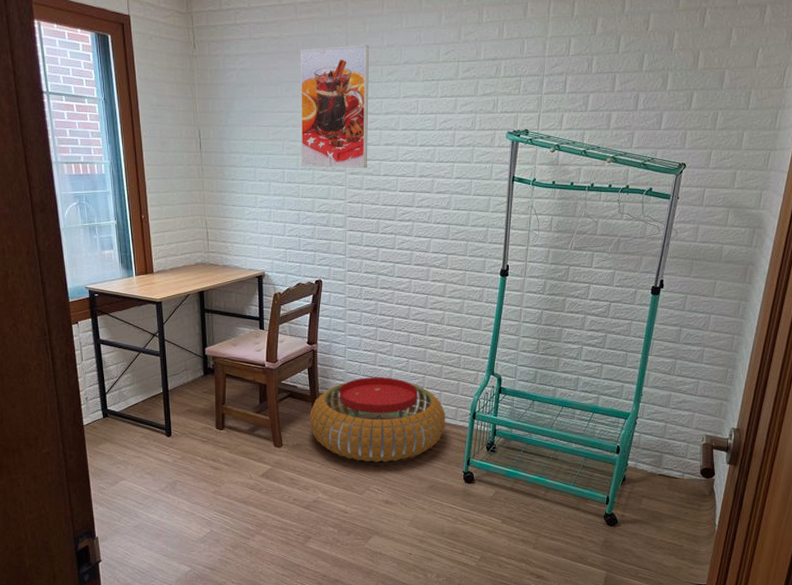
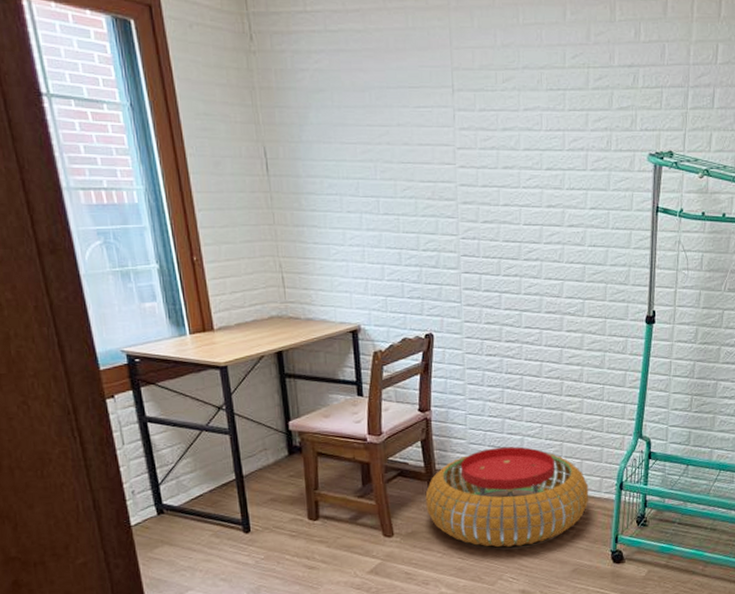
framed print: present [300,45,370,169] -> none [392,43,483,197]

